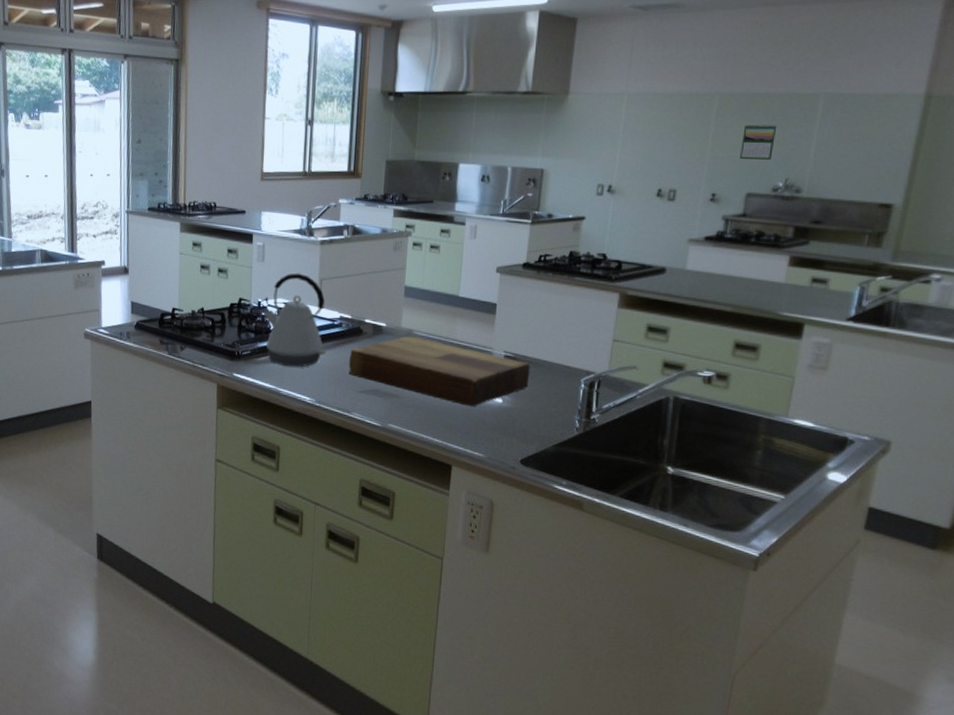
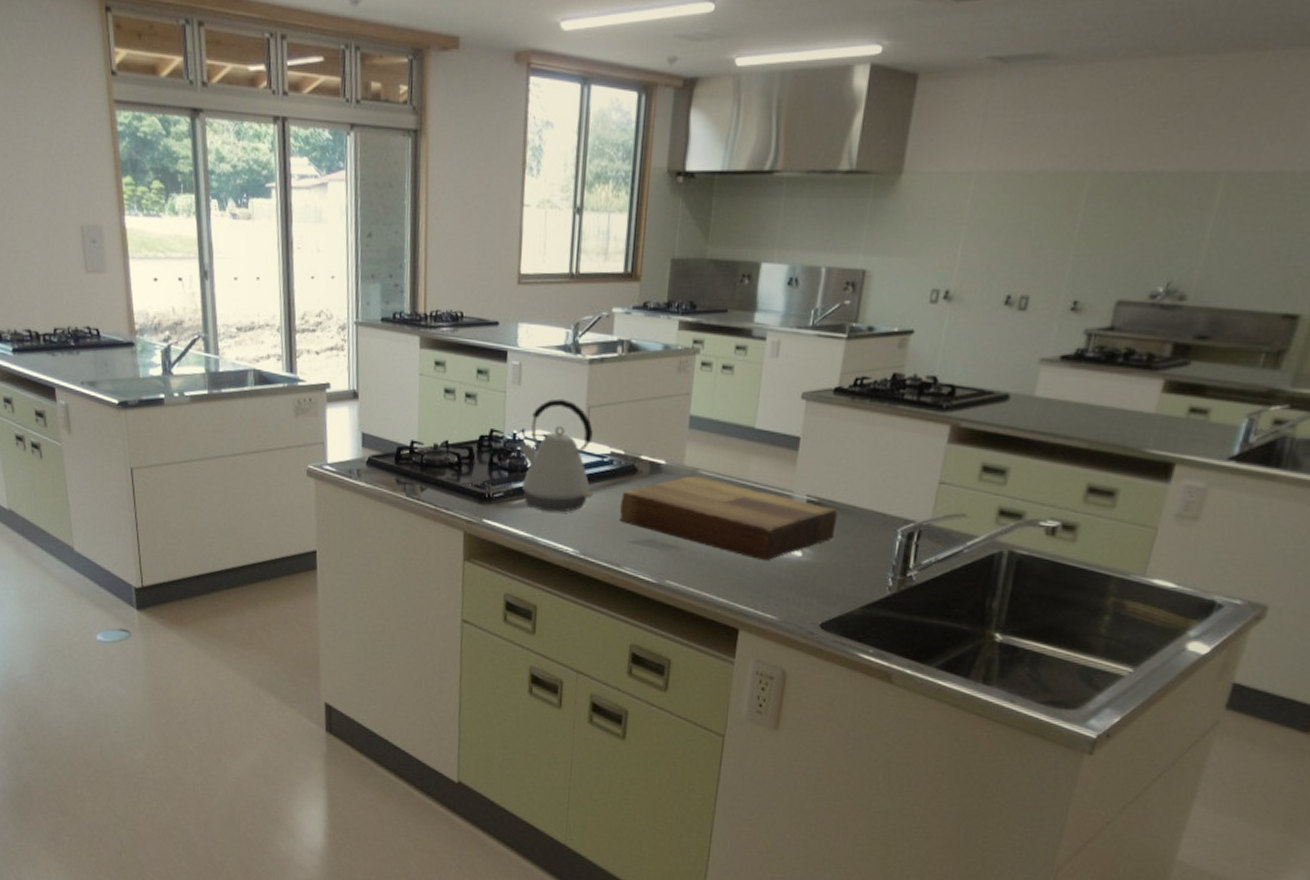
calendar: present [740,124,777,160] -> none [1112,212,1163,258]

